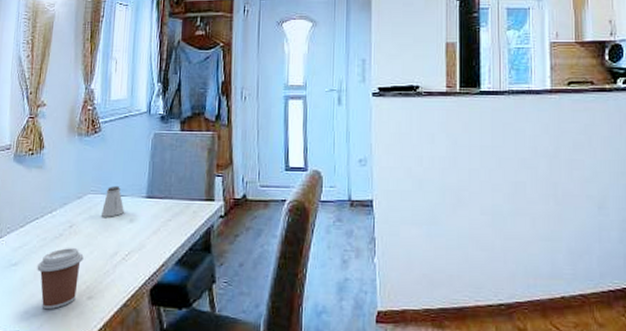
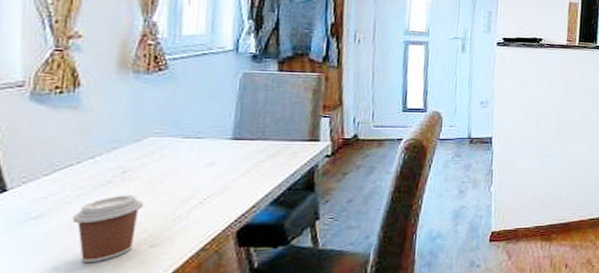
saltshaker: present [101,185,124,217] -> none [168,127,202,161]

